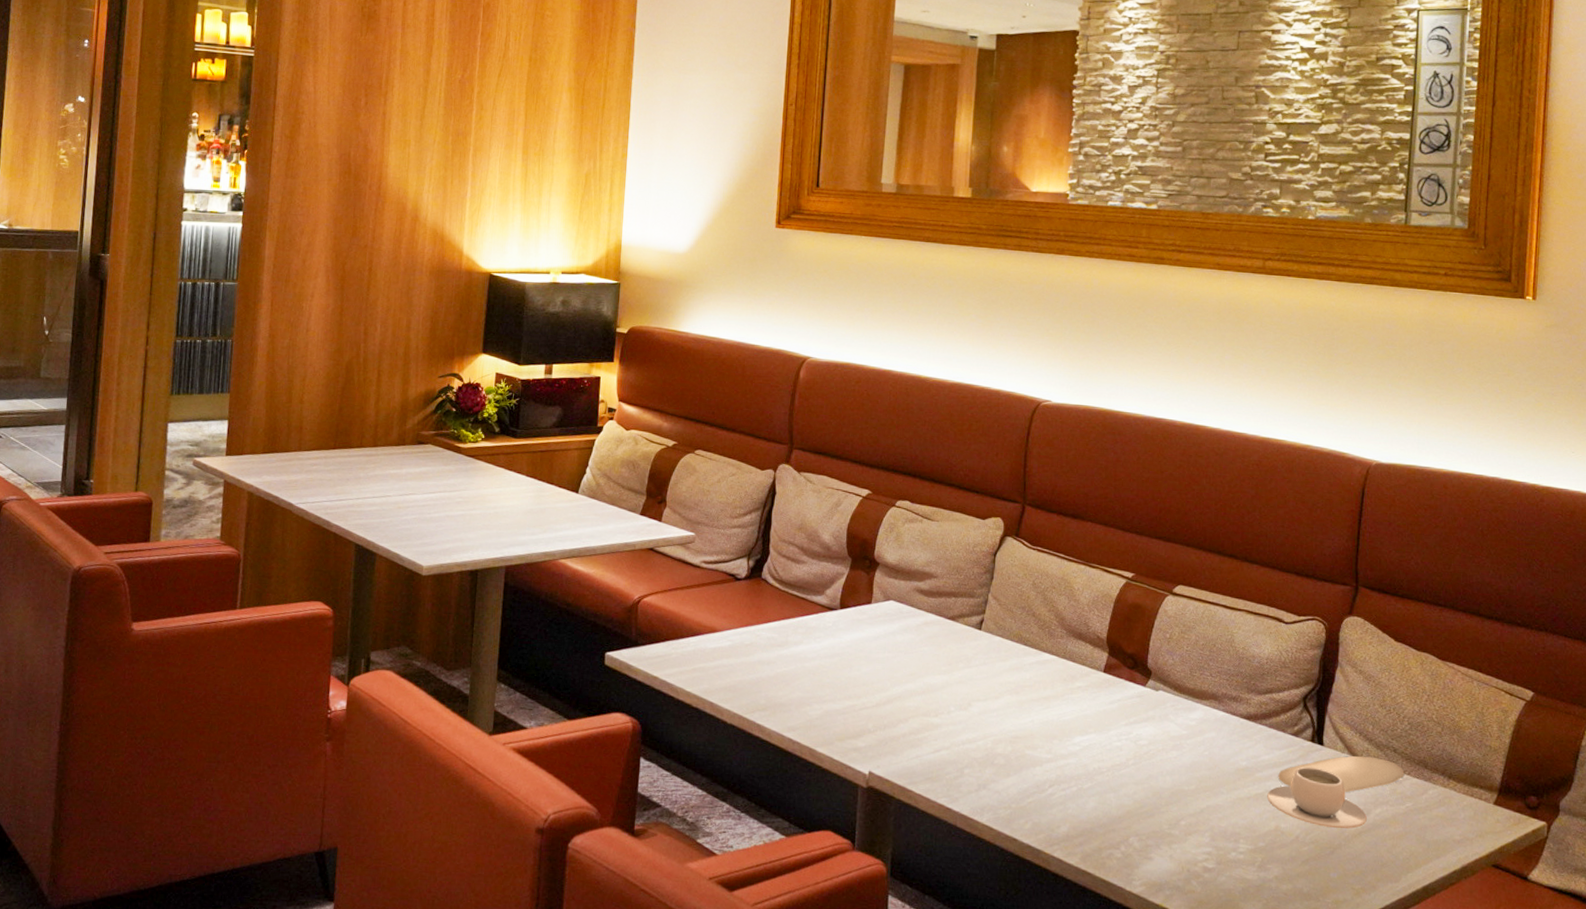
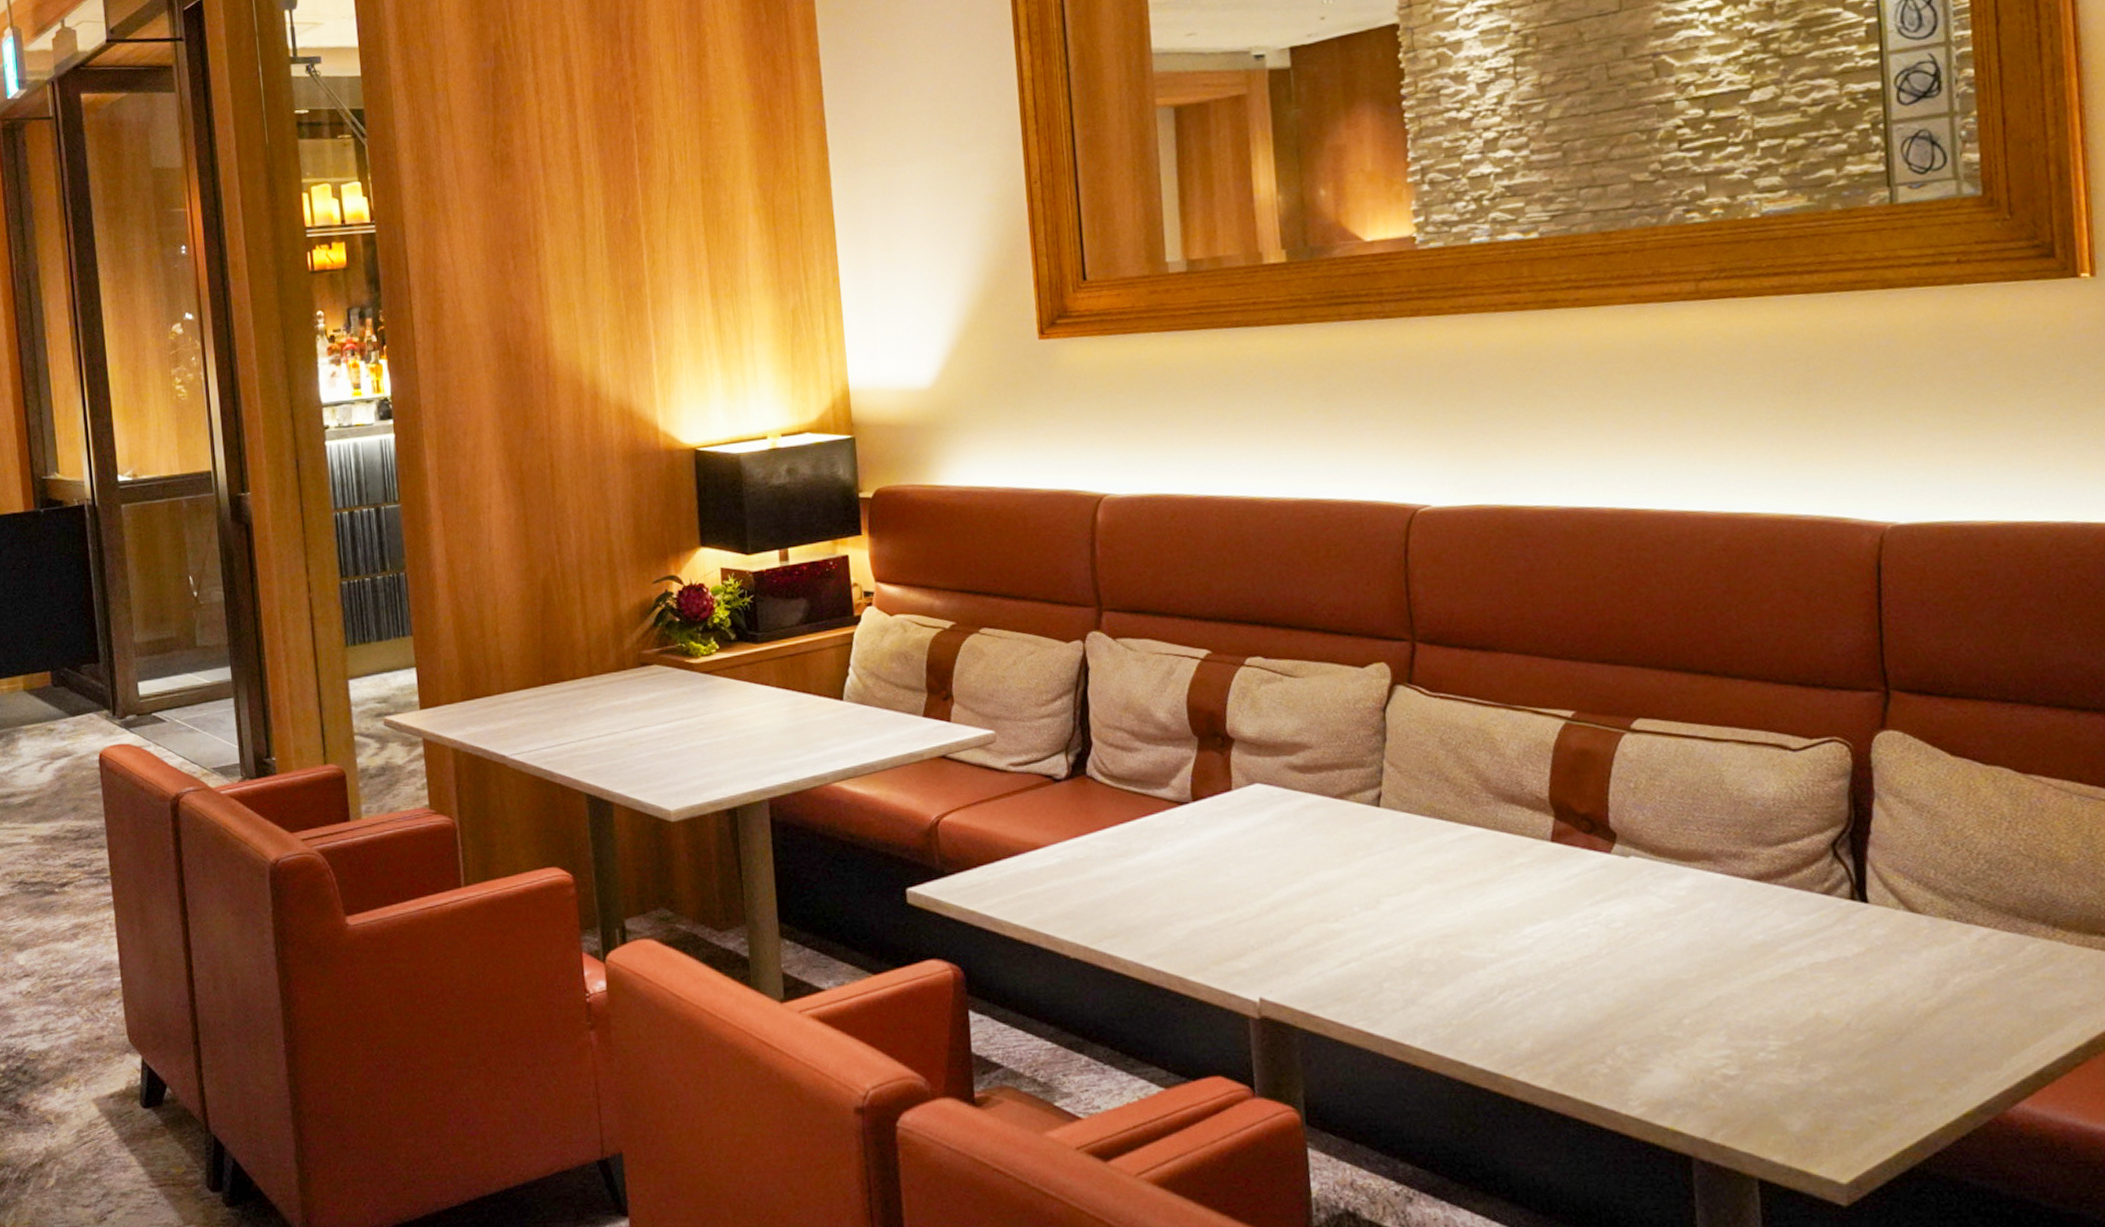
teacup: present [1267,766,1368,829] -> none [1798,932,1945,1009]
oval tray: present [1278,755,1405,793] -> none [1810,910,1990,961]

